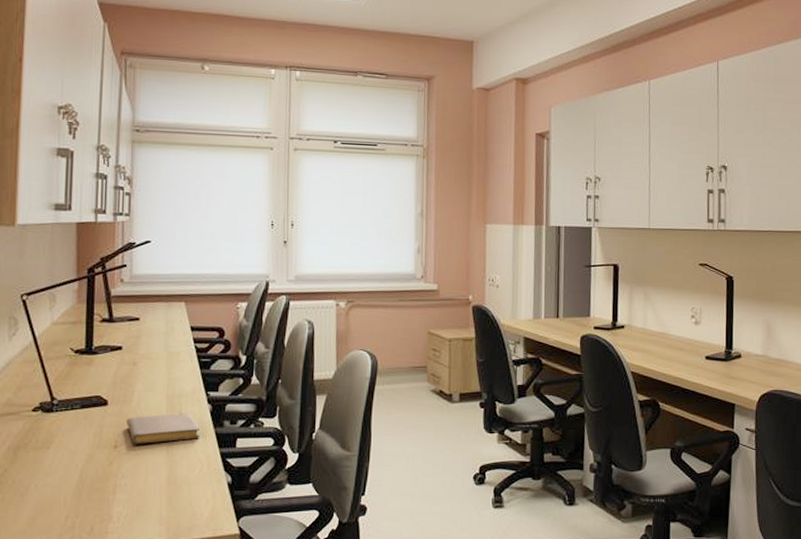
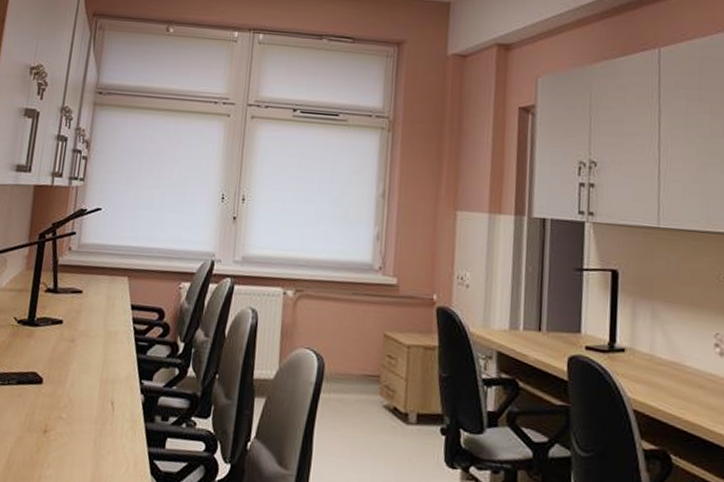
notebook: present [127,413,200,444] -> none [58,399,130,433]

